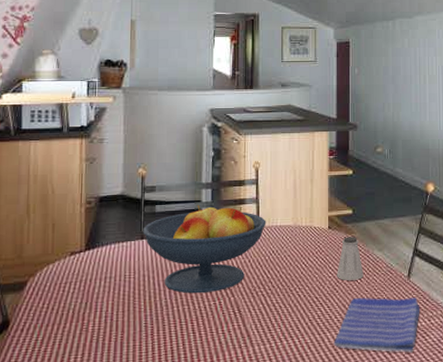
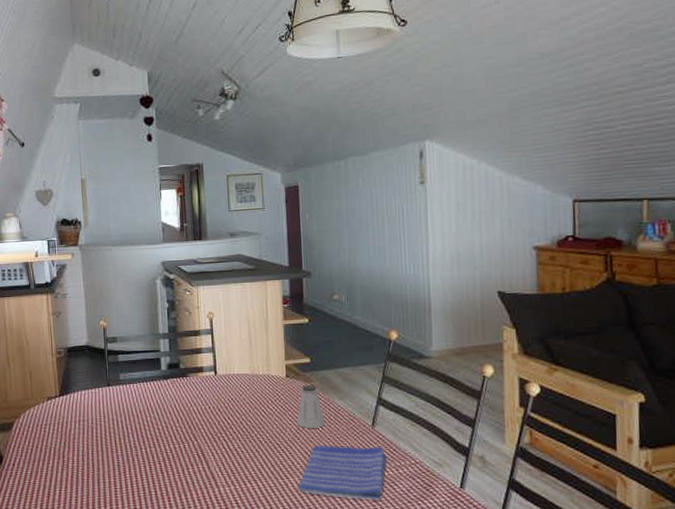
fruit bowl: present [143,204,266,294] -> none [108,354,224,437]

